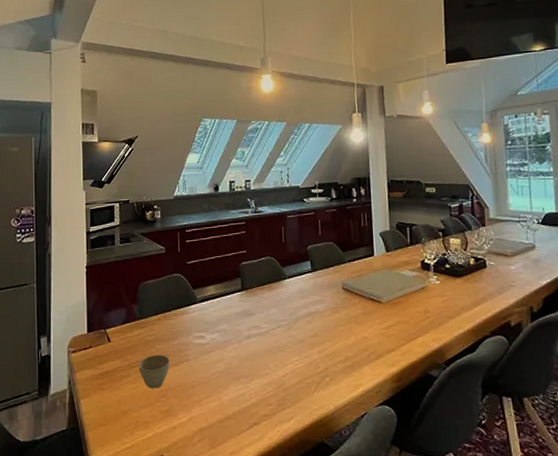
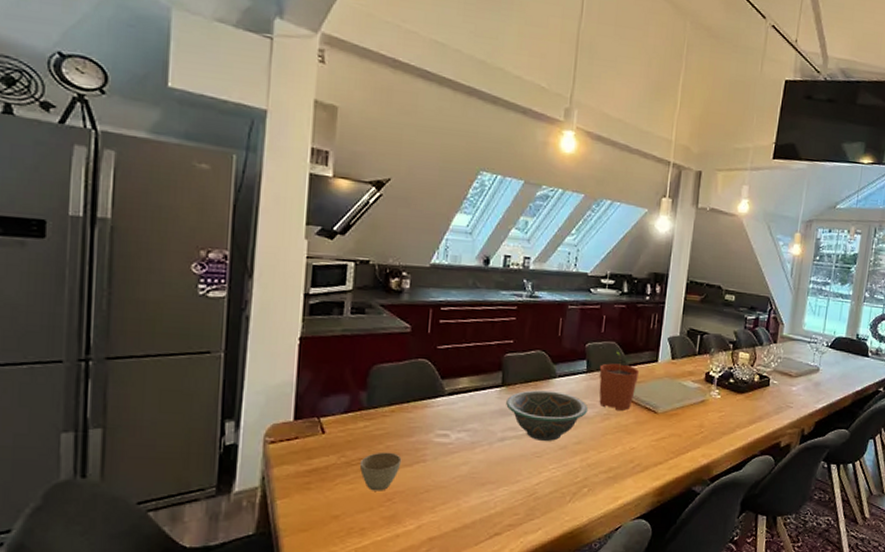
decorative bowl: none [247,291,319,336] -> present [506,390,589,441]
plant pot: none [322,250,359,303] -> present [599,351,640,411]

